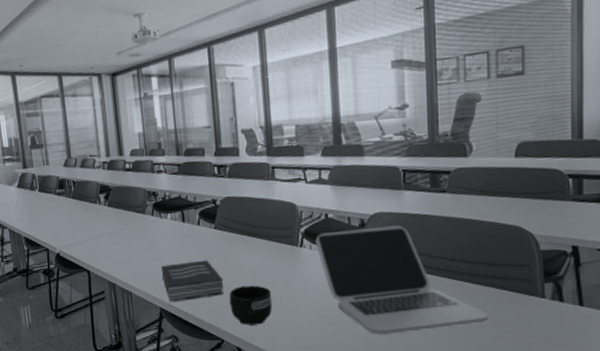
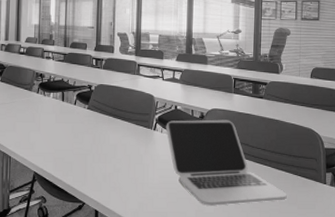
book: present [160,260,224,303] -> none [39,134,90,168]
mug: present [229,285,273,325] -> none [93,158,128,192]

